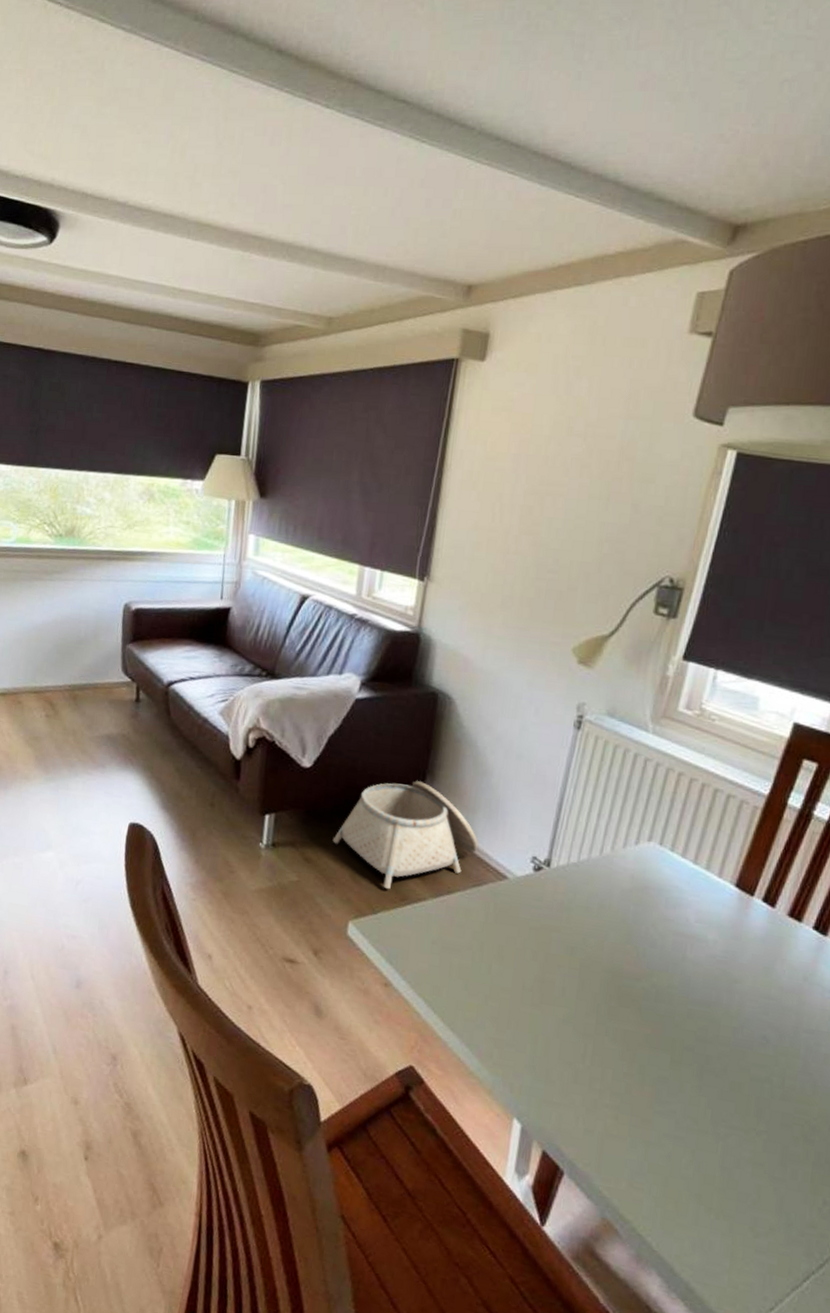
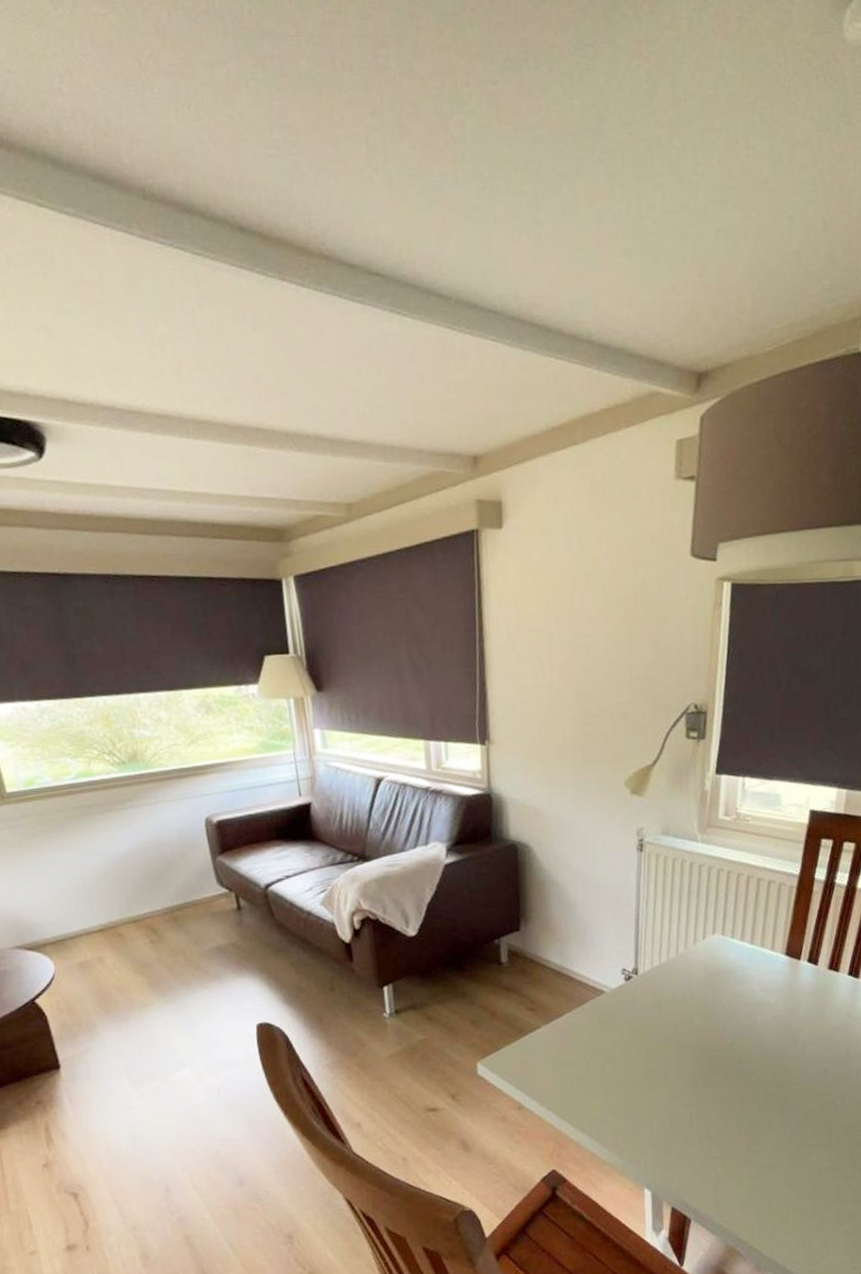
basket: present [332,781,479,889] -> none [448,926,576,1026]

